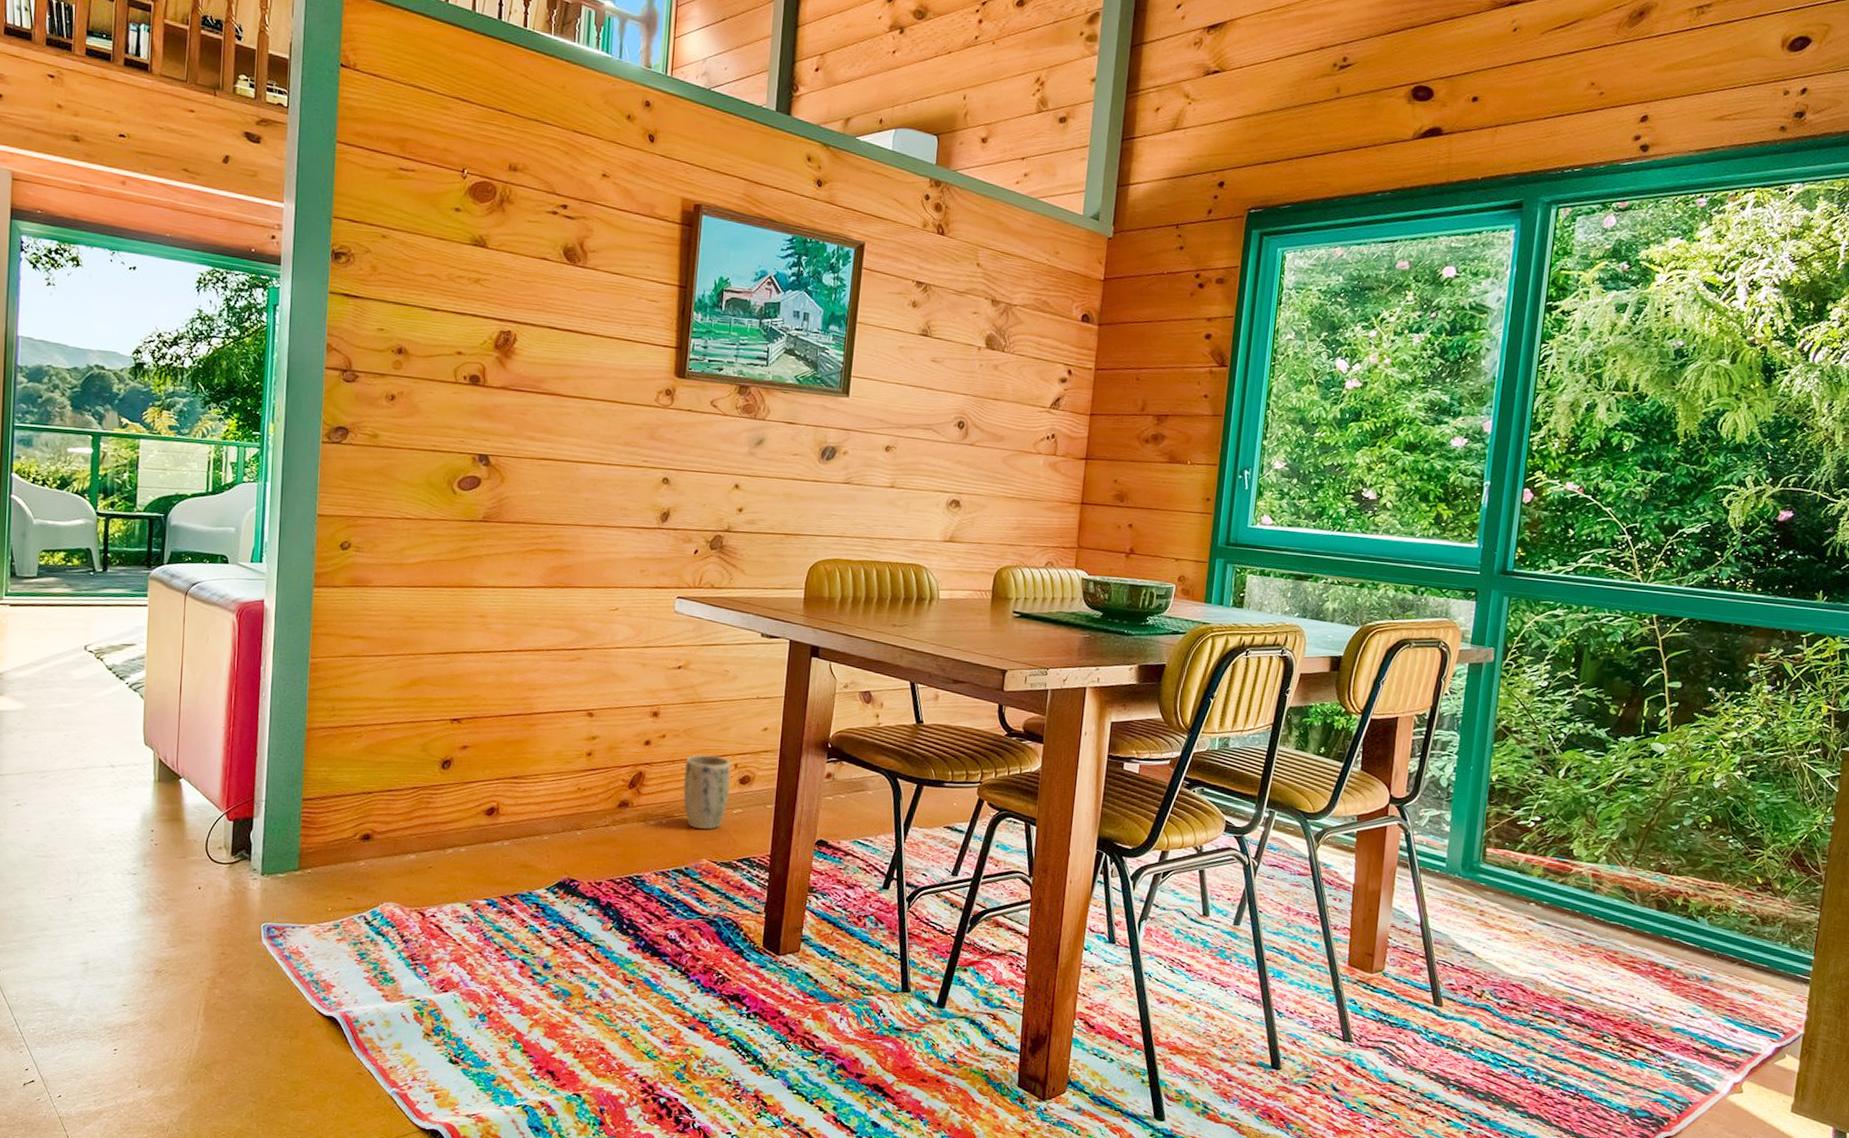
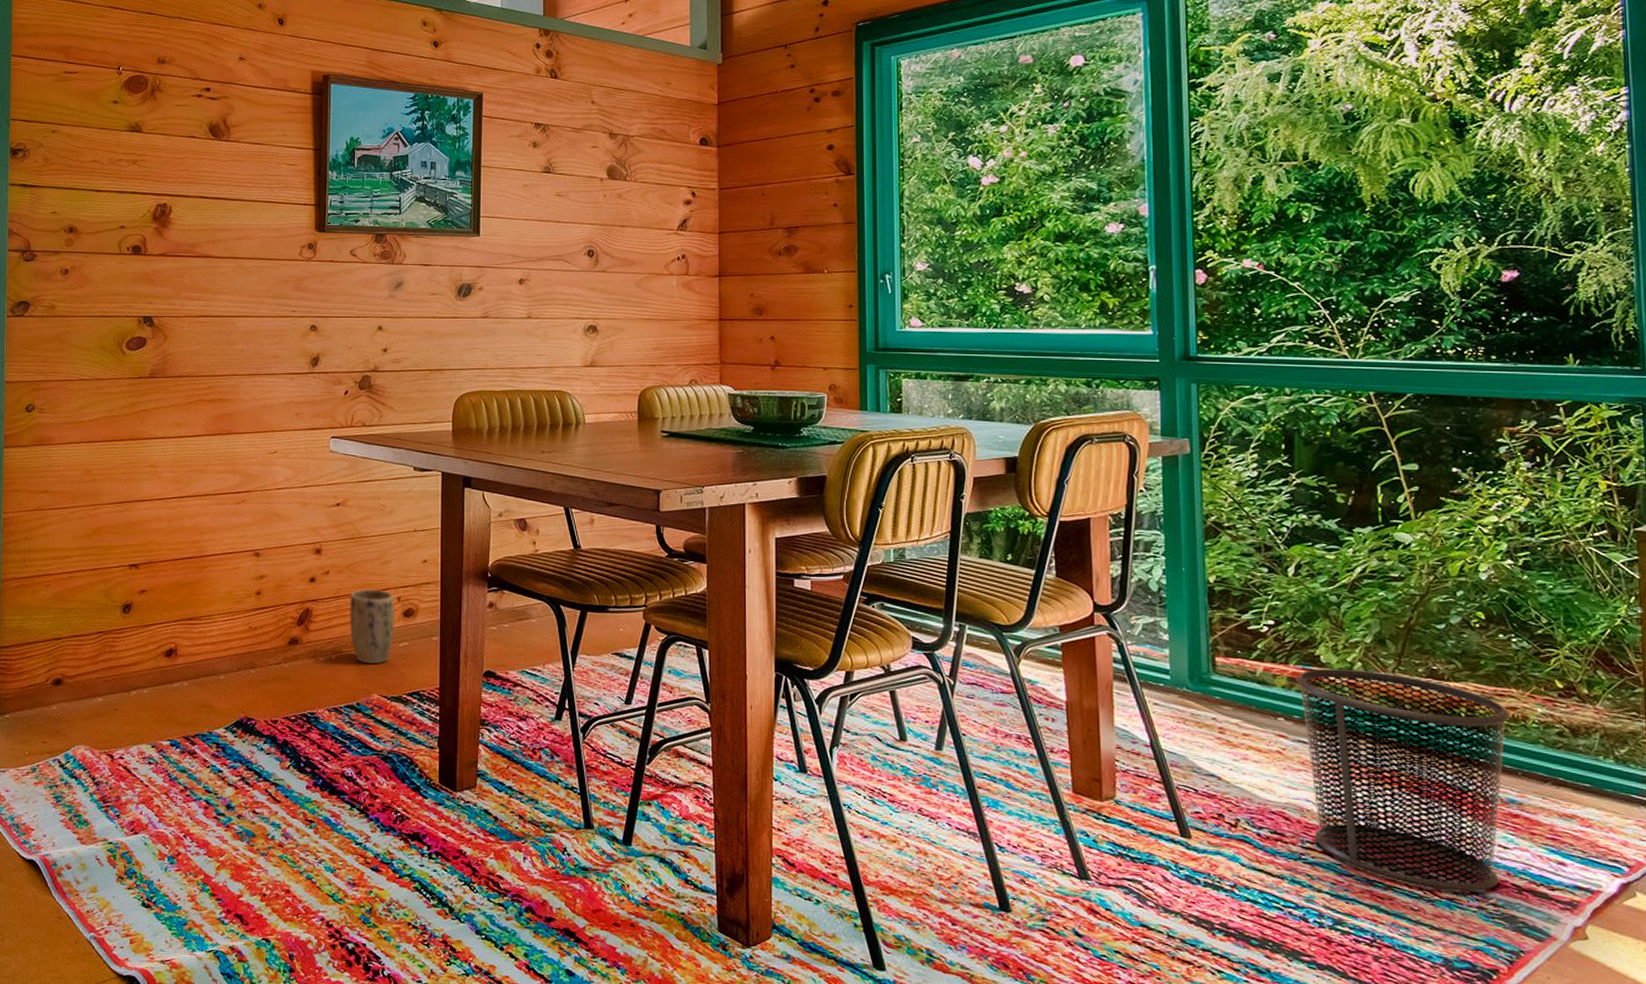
waste bin: none [1544,861,1717,1054] -> present [1295,668,1511,892]

